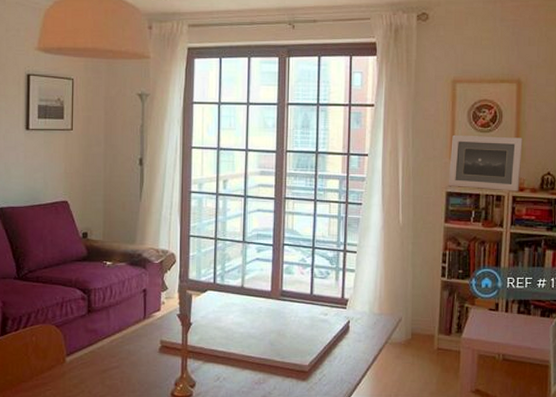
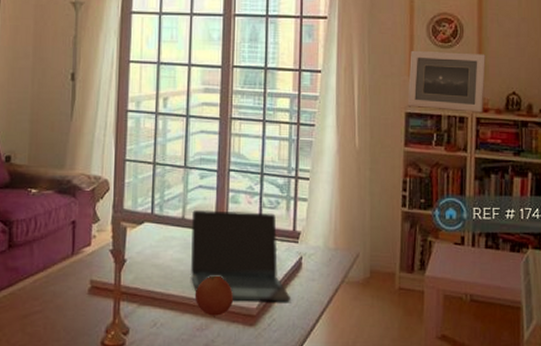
laptop: none [250,280,340,360] -> present [191,210,291,302]
fruit: none [253,337,288,372] -> present [194,275,234,316]

